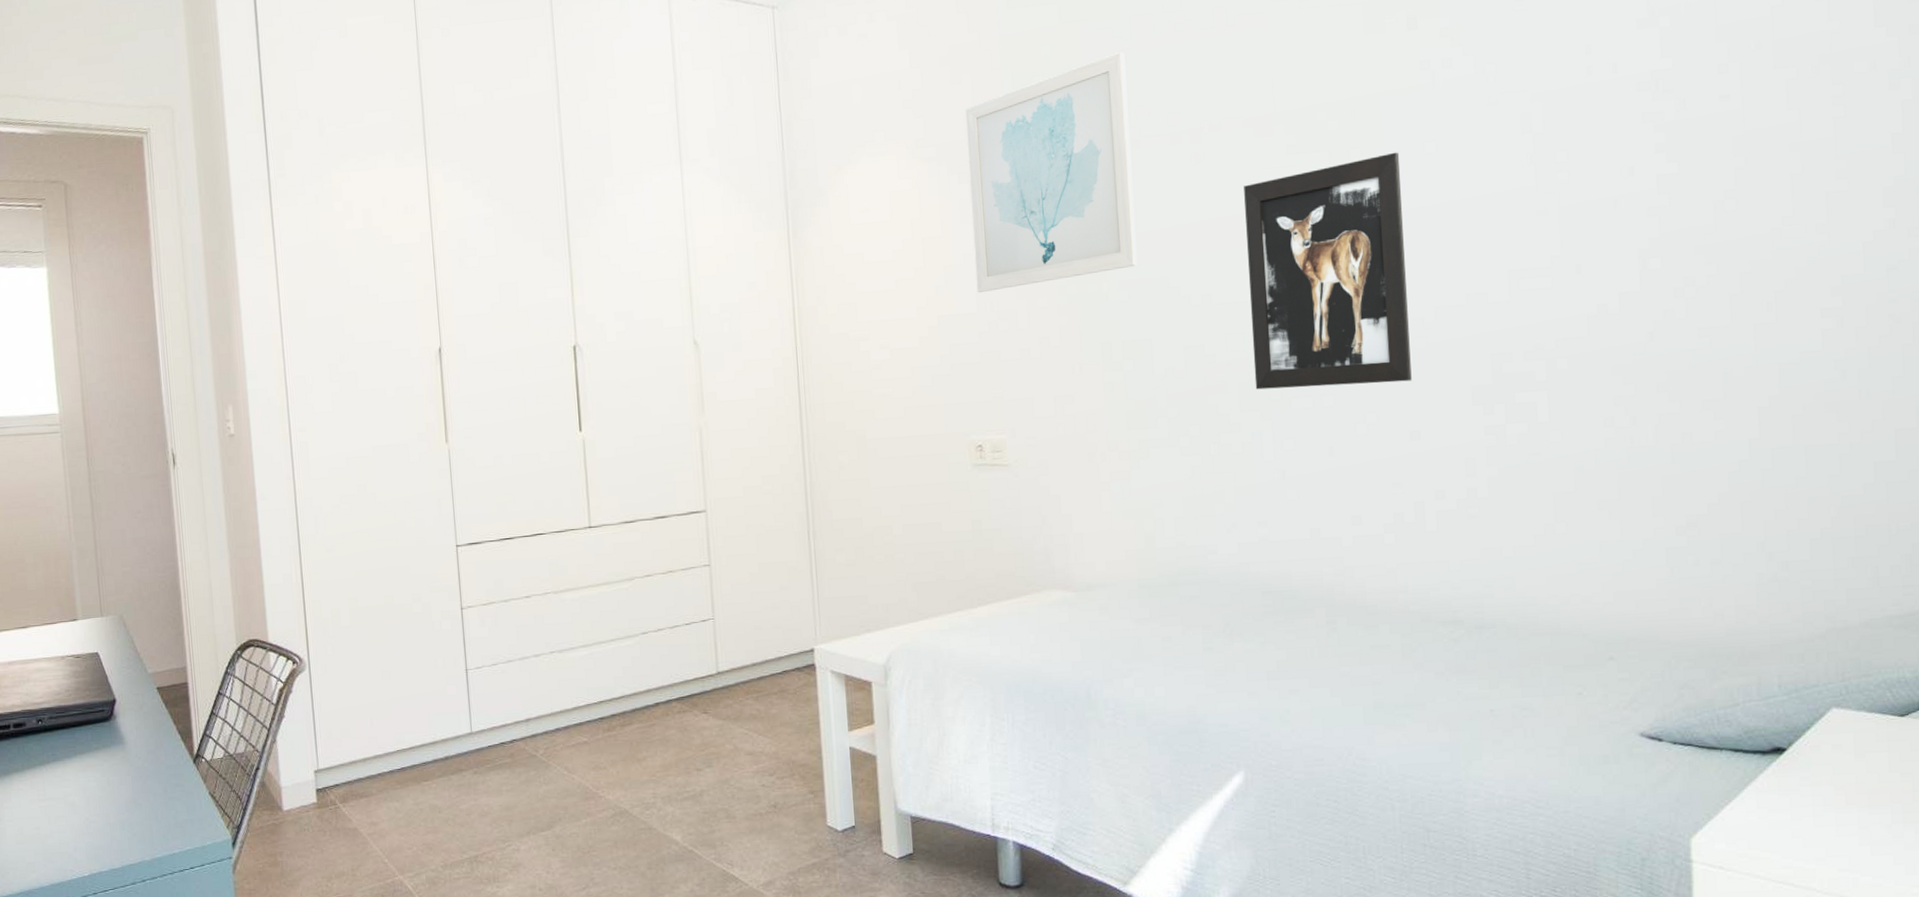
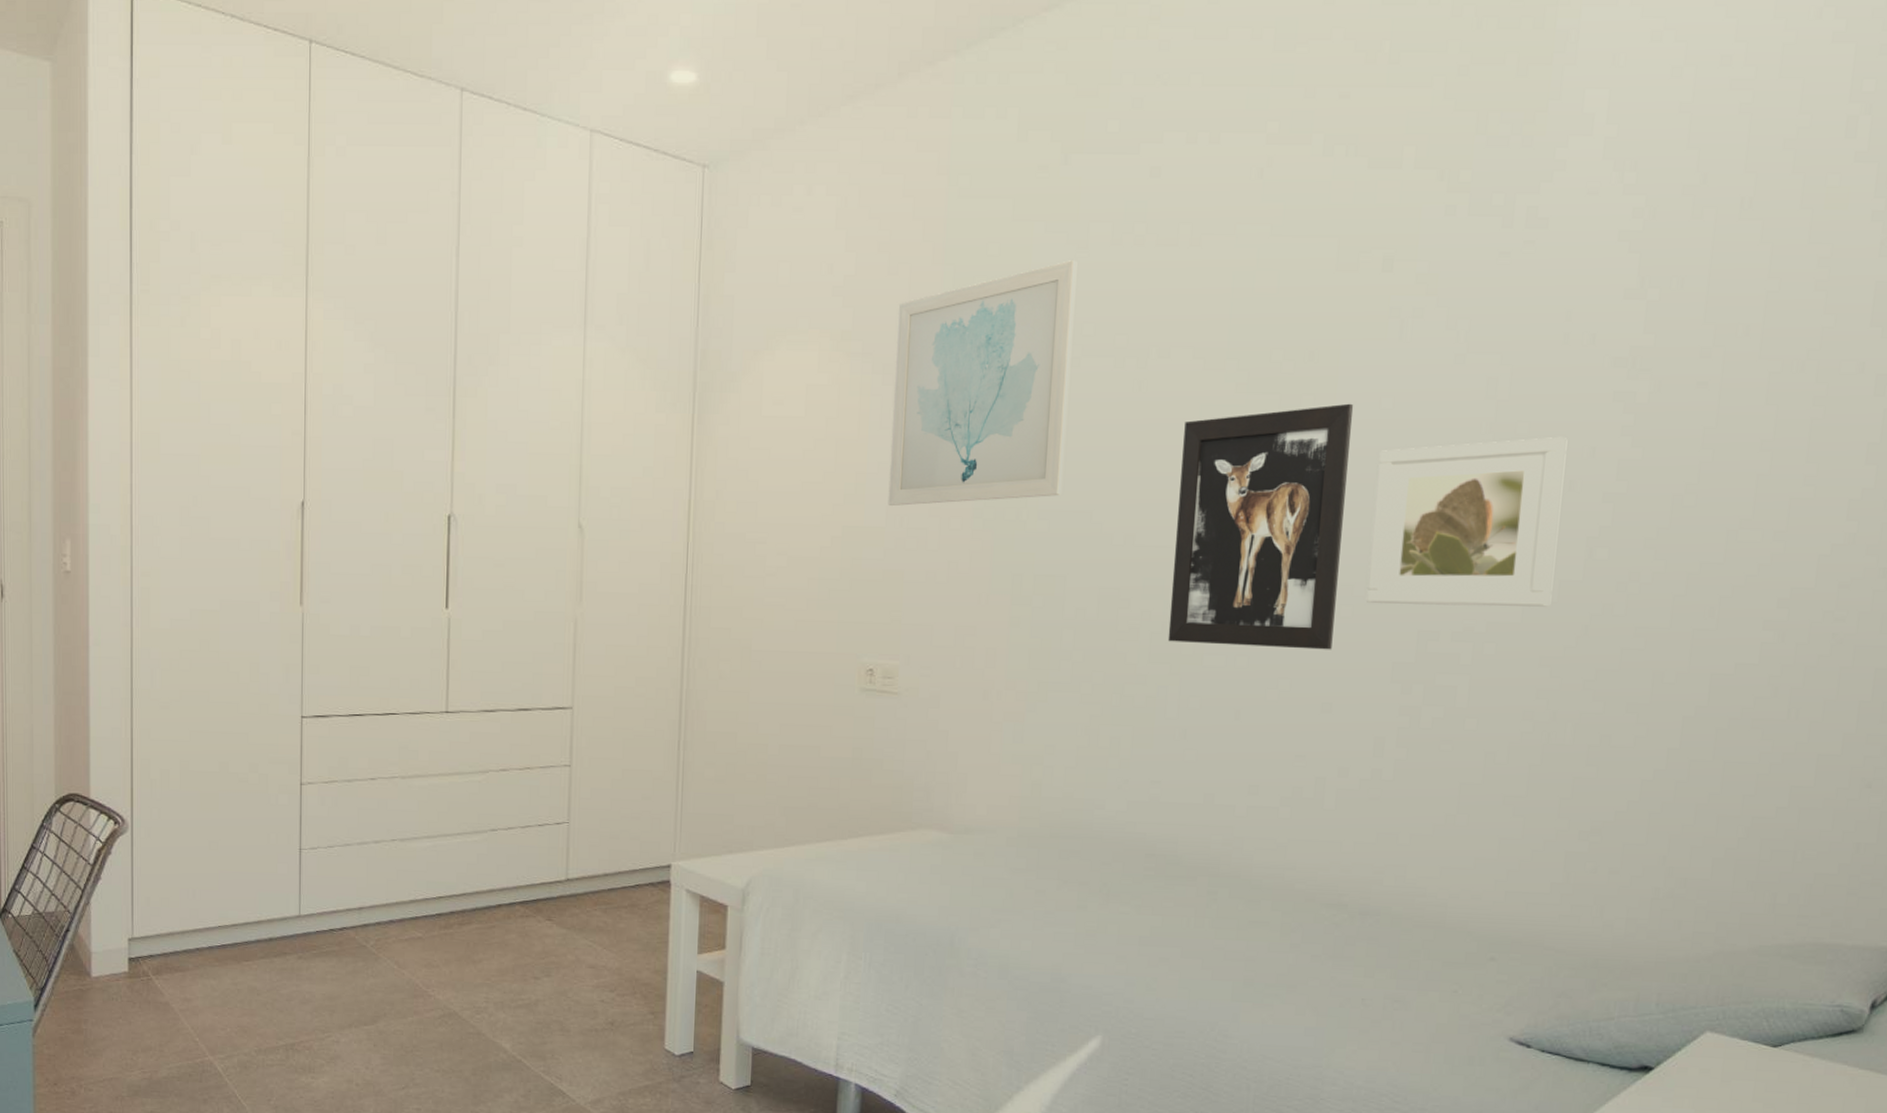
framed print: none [1430,160,1614,334] -> present [1365,436,1568,607]

